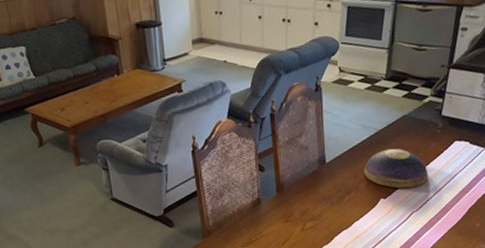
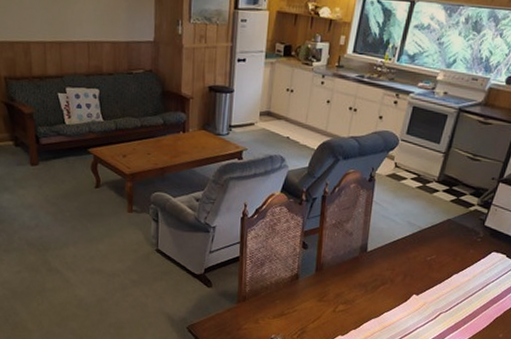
decorative bowl: present [364,148,428,189] -> none [402,248,463,290]

